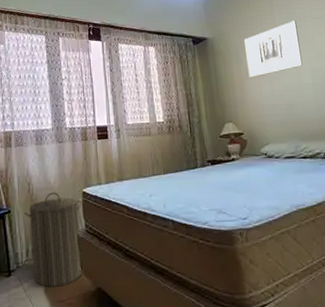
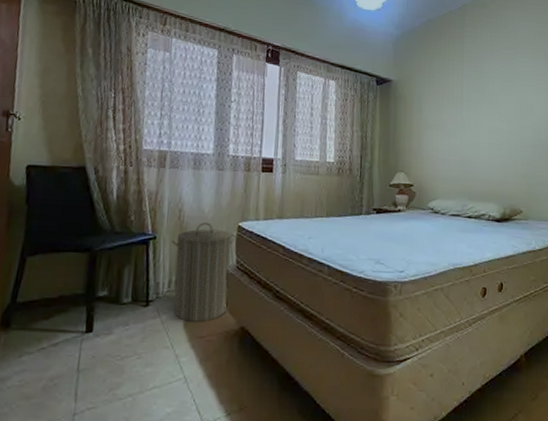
wall art: present [243,21,303,79] -> none [428,75,484,130]

